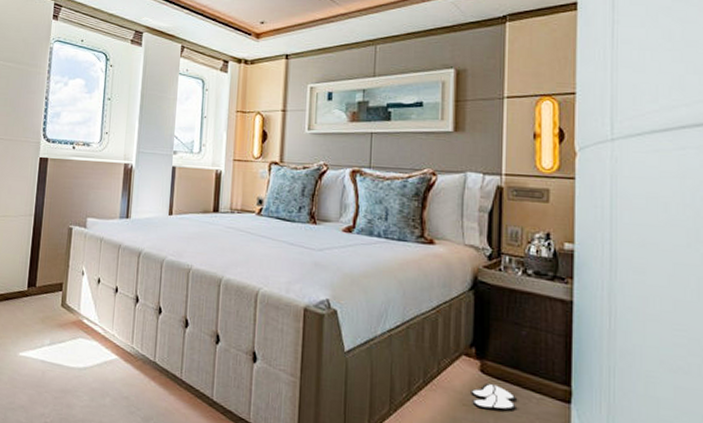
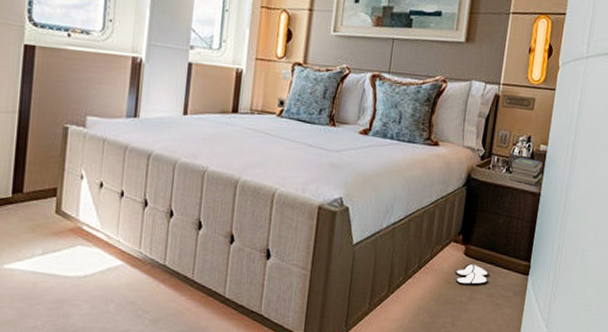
books: none [528,258,571,291] -> present [509,157,542,185]

